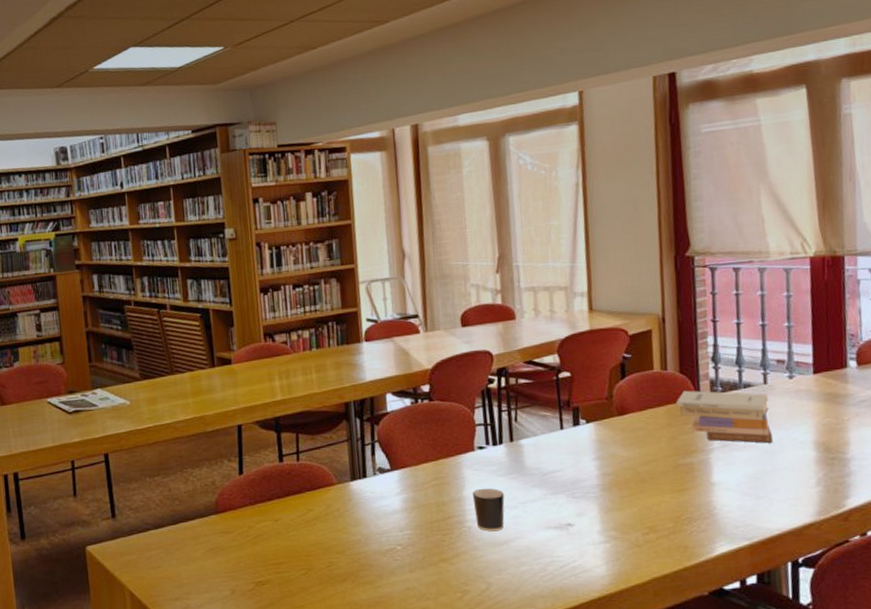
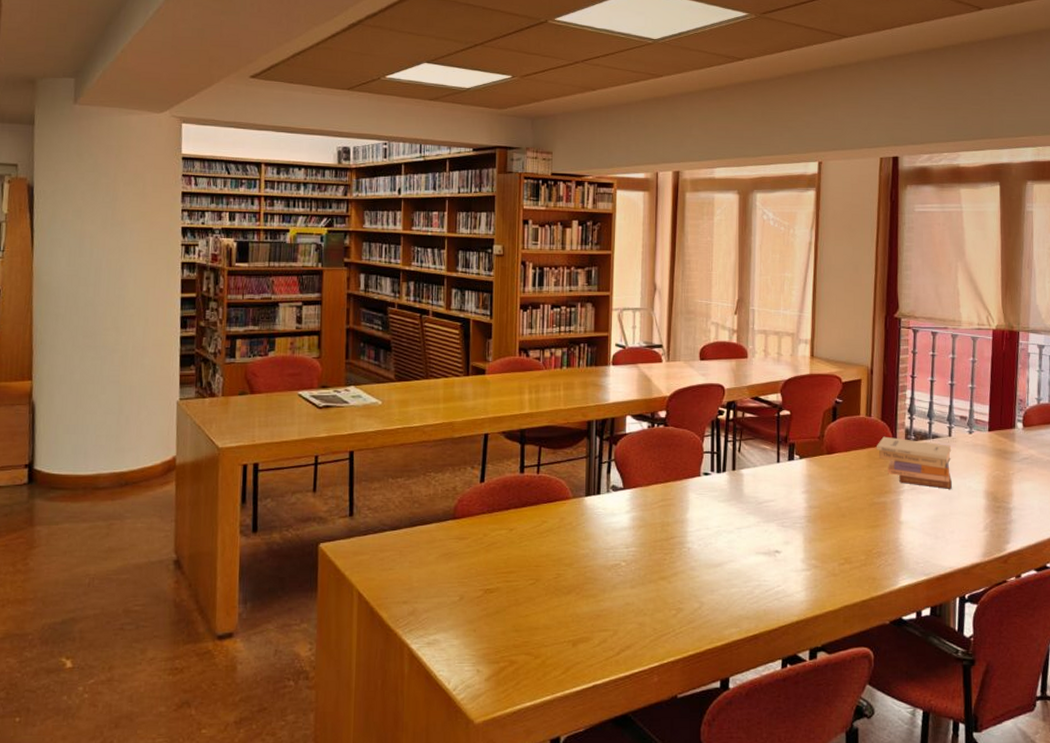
mug: present [472,488,505,532] -> none [694,512,723,554]

